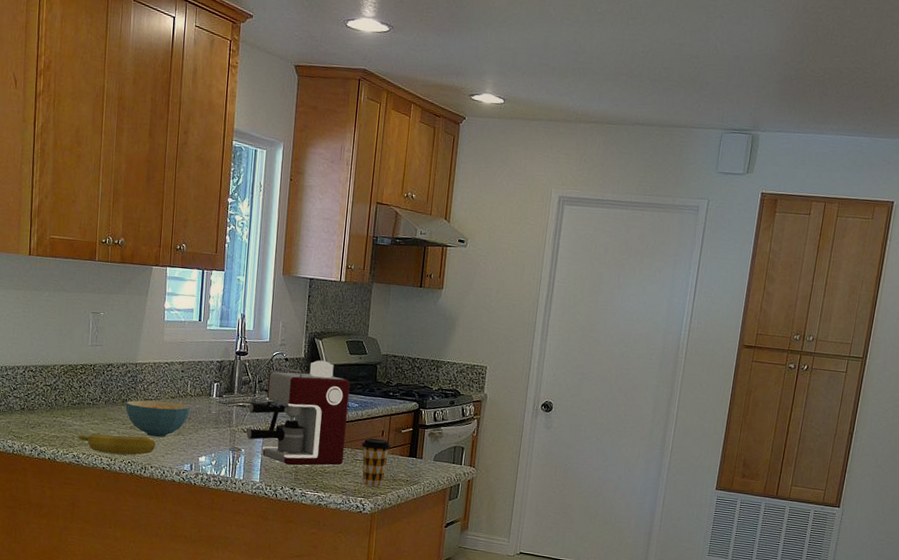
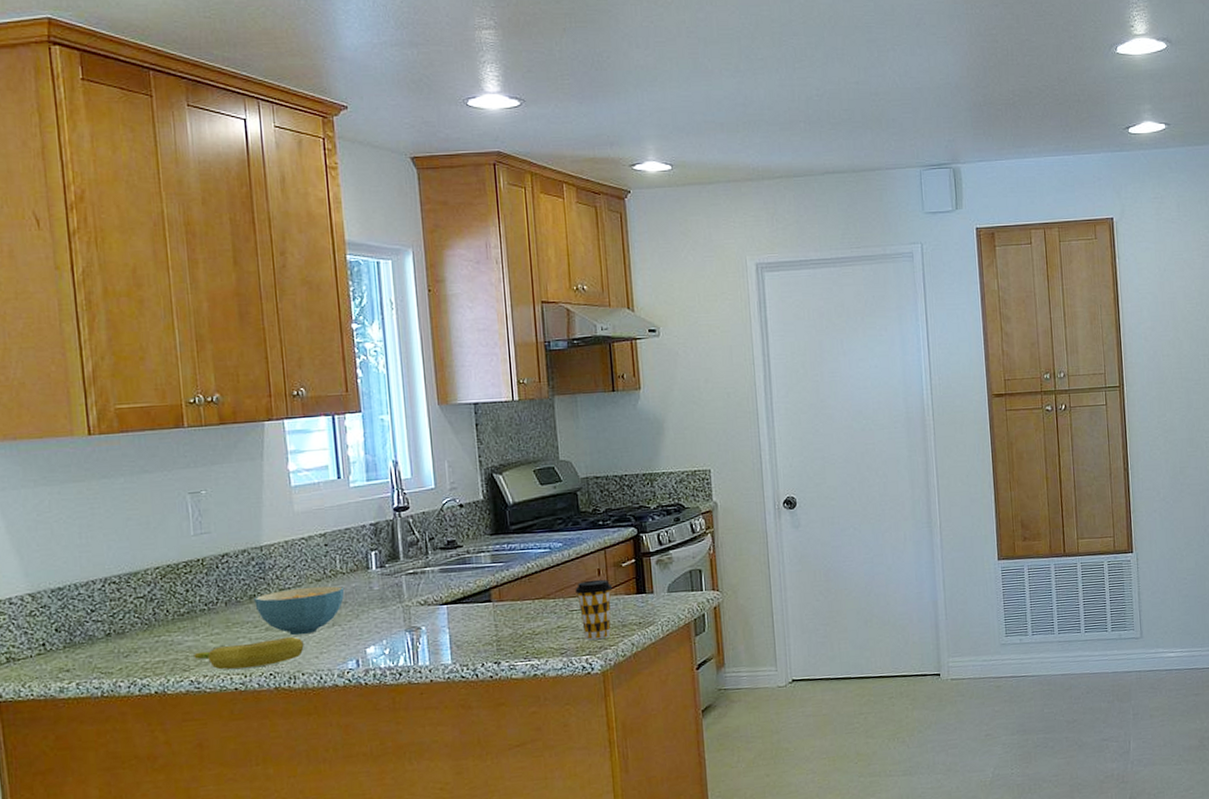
coffee maker: present [246,360,350,466] -> none [422,498,556,635]

